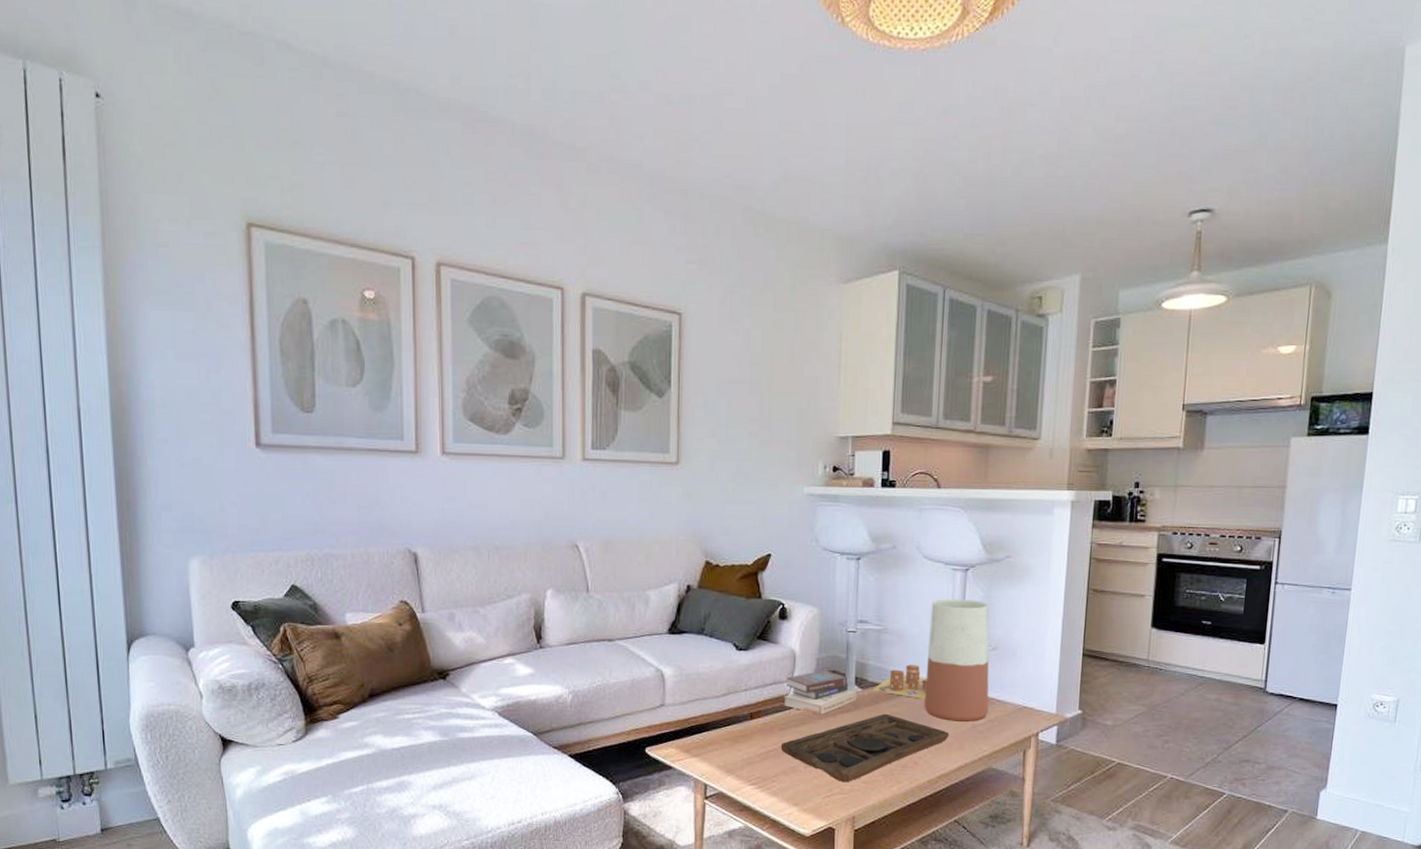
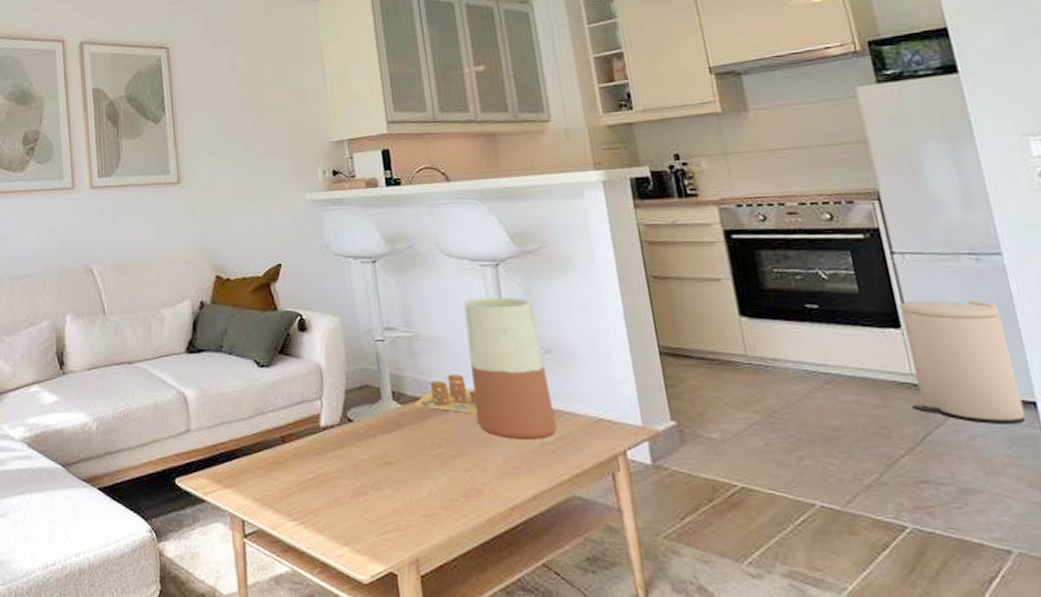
decorative tray: present [780,713,950,781] -> none [319,432,515,515]
books: present [783,670,858,716] -> none [315,385,398,437]
pedal bin: none [1254,623,1336,720] -> present [899,300,1026,424]

